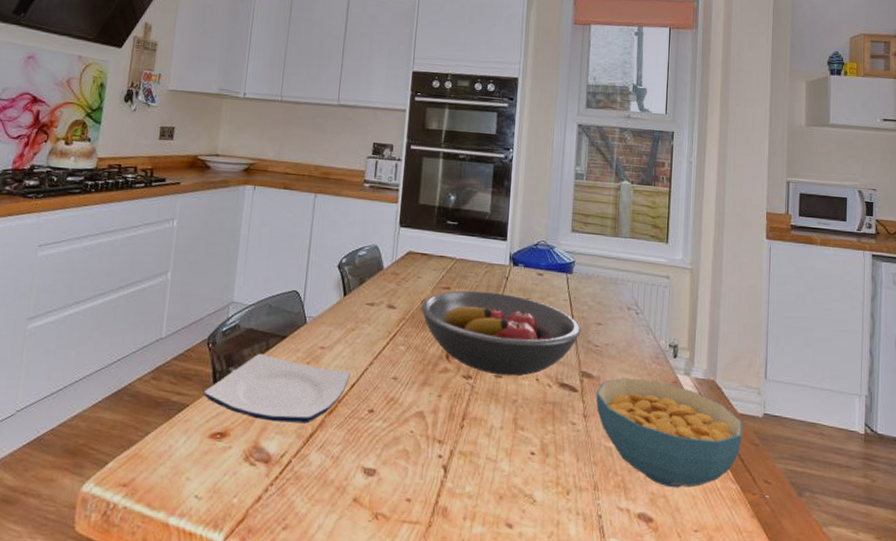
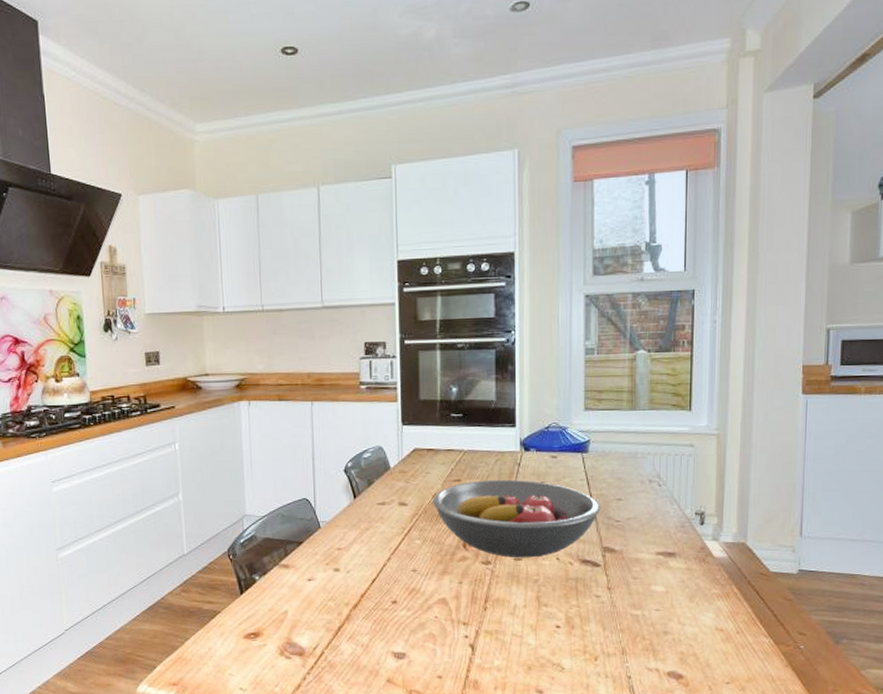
plate: present [203,353,351,424] -> none [232,559,370,619]
cereal bowl: present [596,377,743,488] -> none [619,548,776,647]

